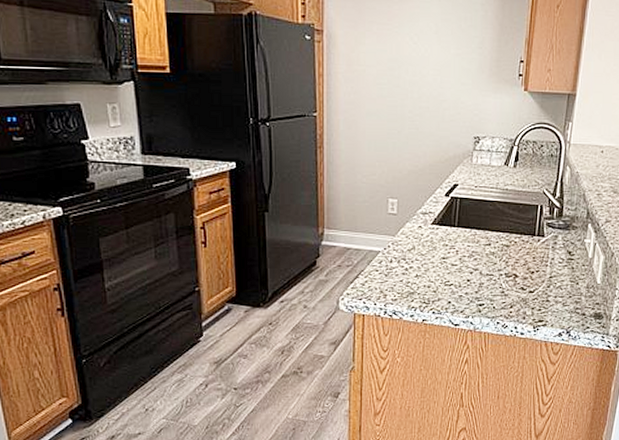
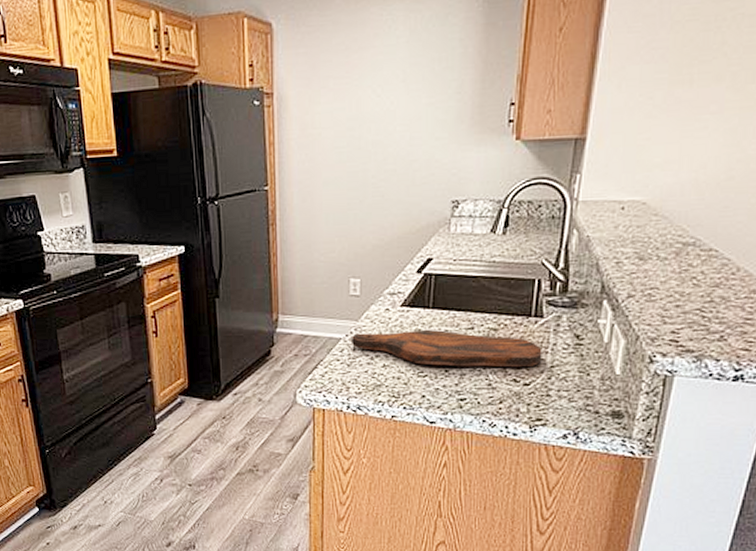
cutting board: none [388,245,543,278] -> present [350,330,542,368]

